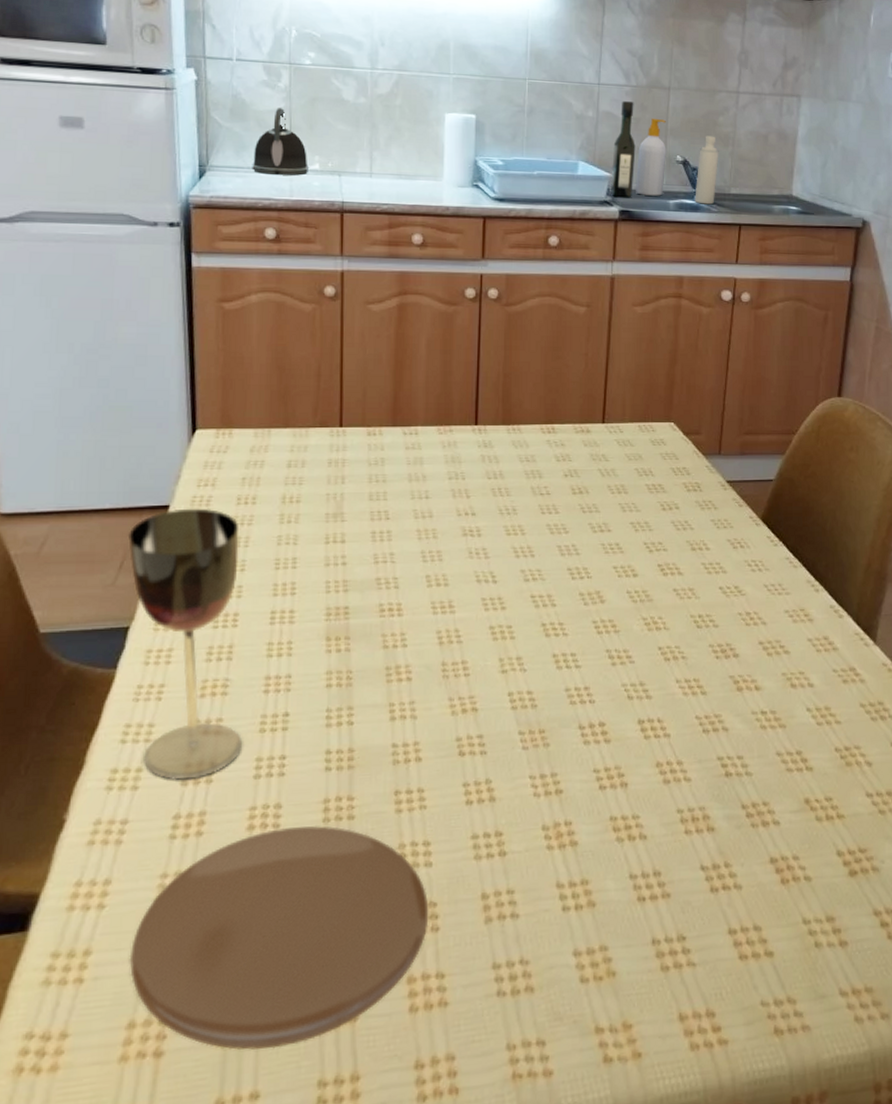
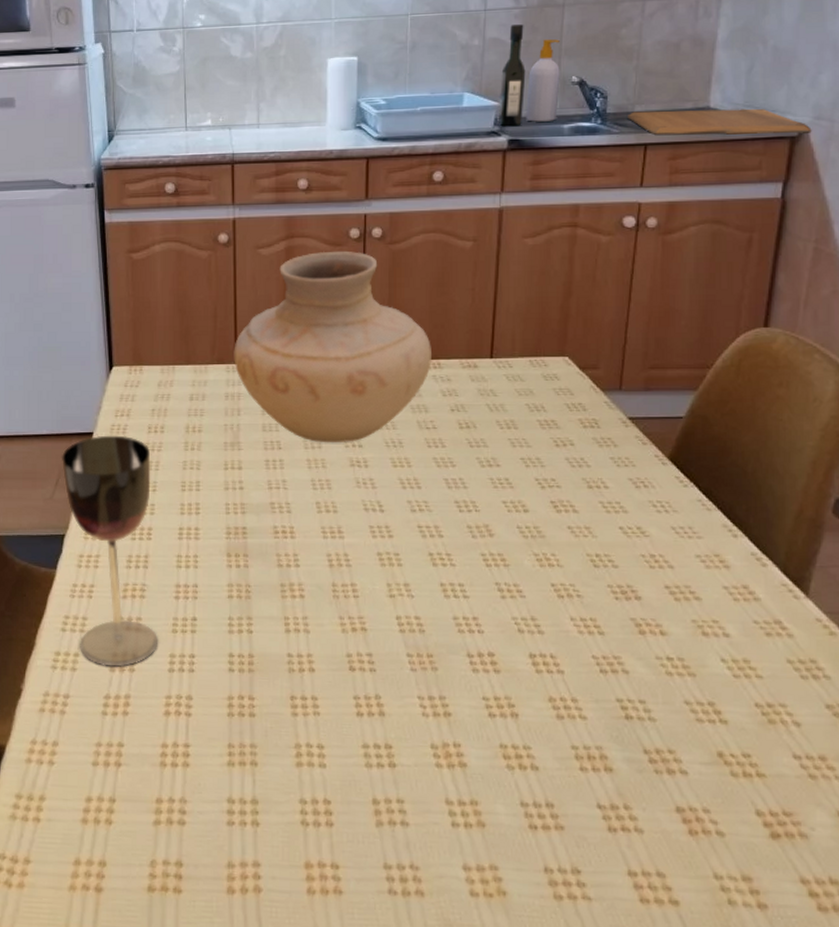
plate: present [129,826,429,1050] -> none [74,717,324,903]
kettle: present [252,108,308,177] -> none [152,71,202,135]
vase: none [338,310,546,512] -> present [234,250,431,443]
spray bottle: present [695,135,719,205] -> none [592,51,621,126]
chopping board: none [725,193,872,225] -> present [627,108,812,136]

